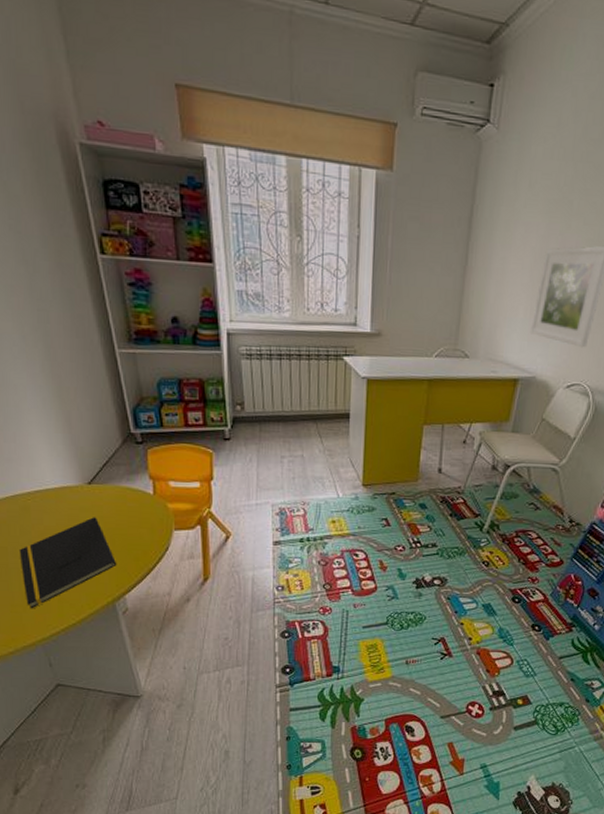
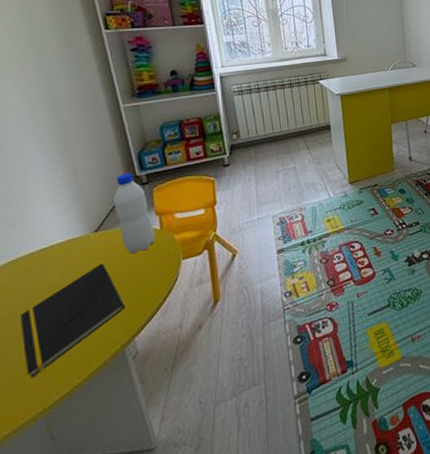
water bottle: none [107,427,148,514] -> present [113,172,155,254]

